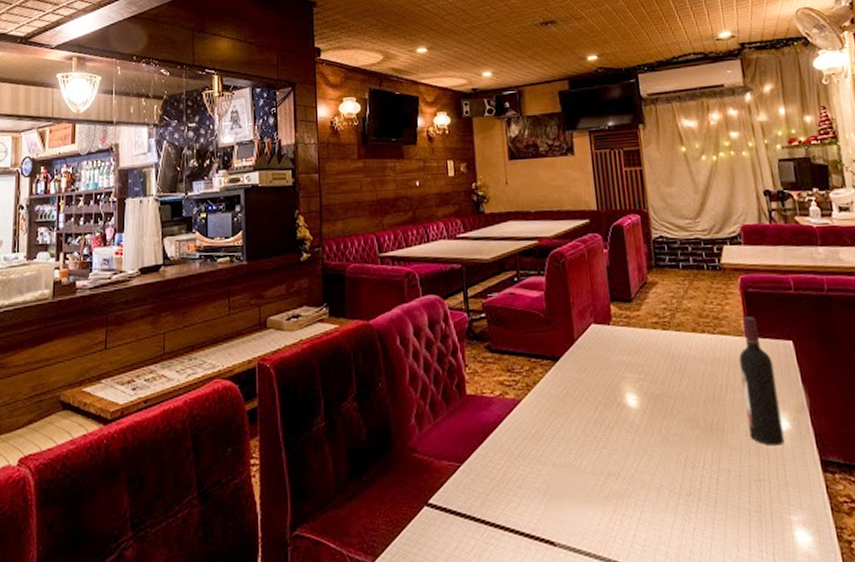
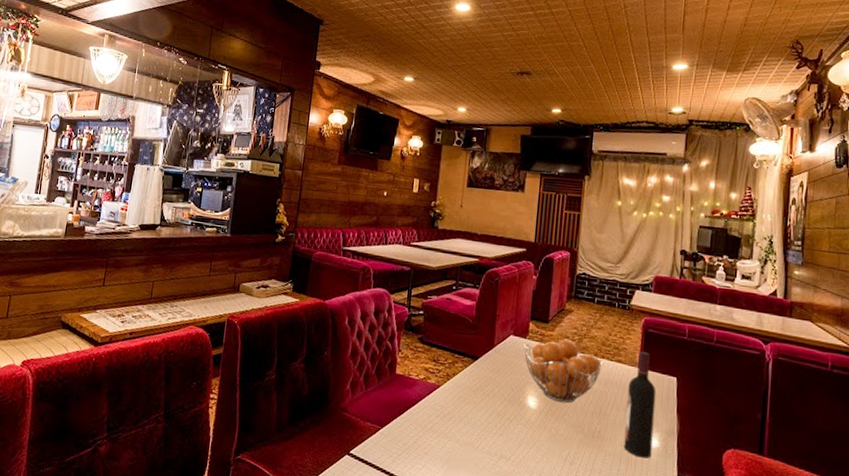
fruit basket: none [609,316,705,395] -> present [524,338,604,404]

